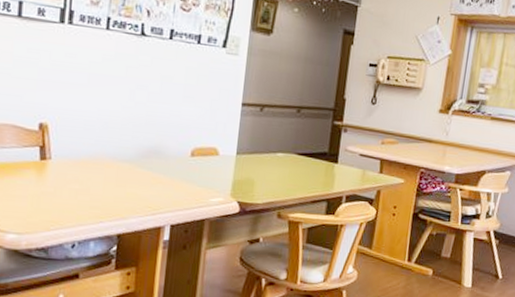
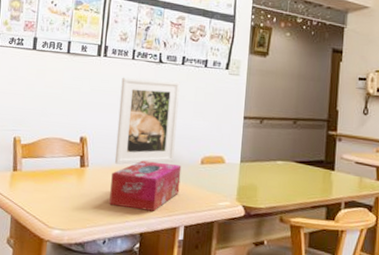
tissue box: none [79,152,168,210] -> present [109,160,182,211]
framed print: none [84,51,167,157] -> present [114,77,180,165]

